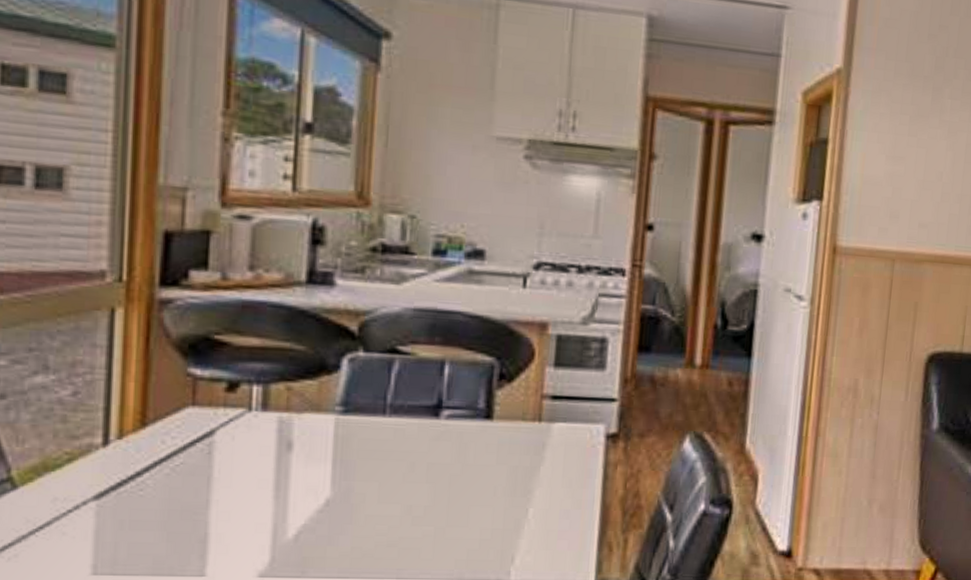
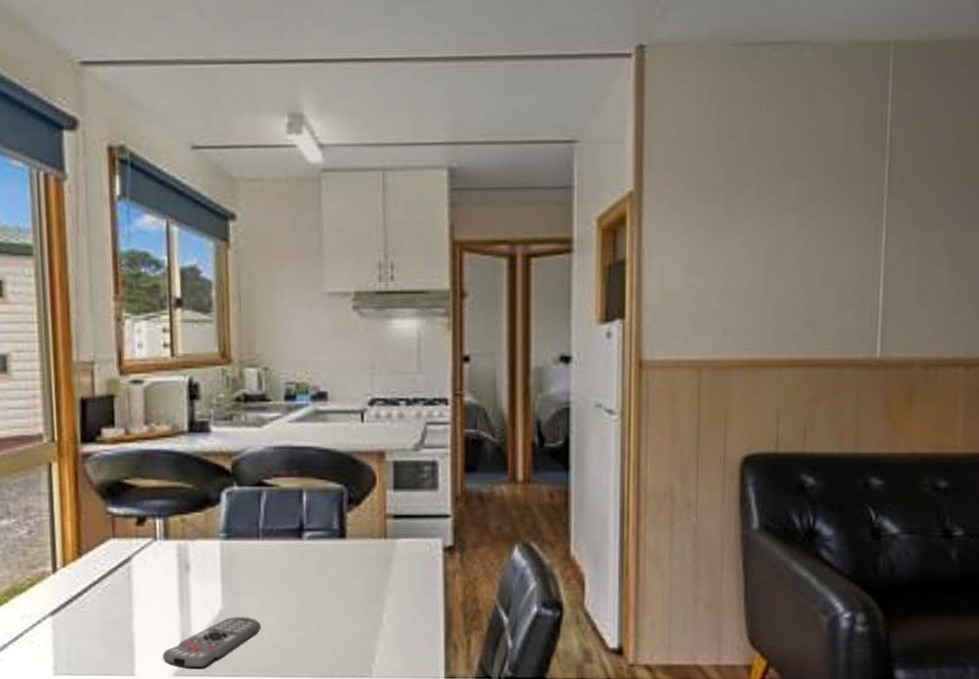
remote control: none [245,507,378,570] -> present [162,617,261,670]

